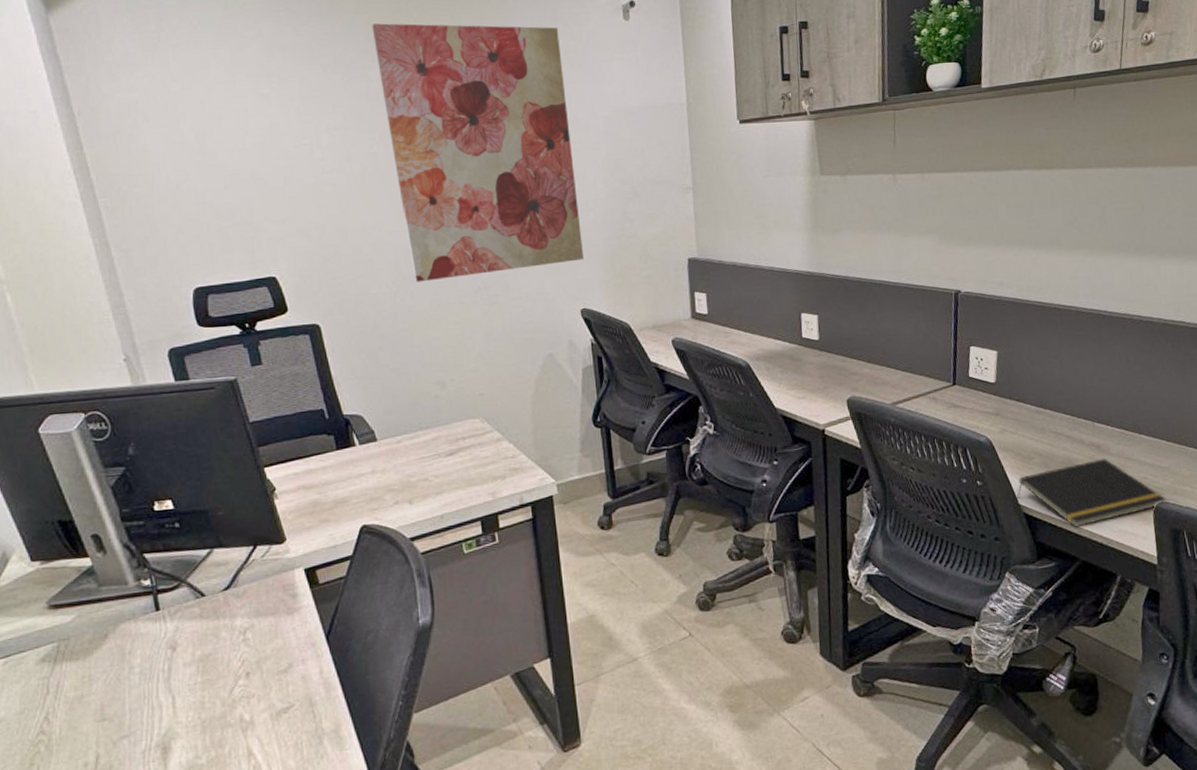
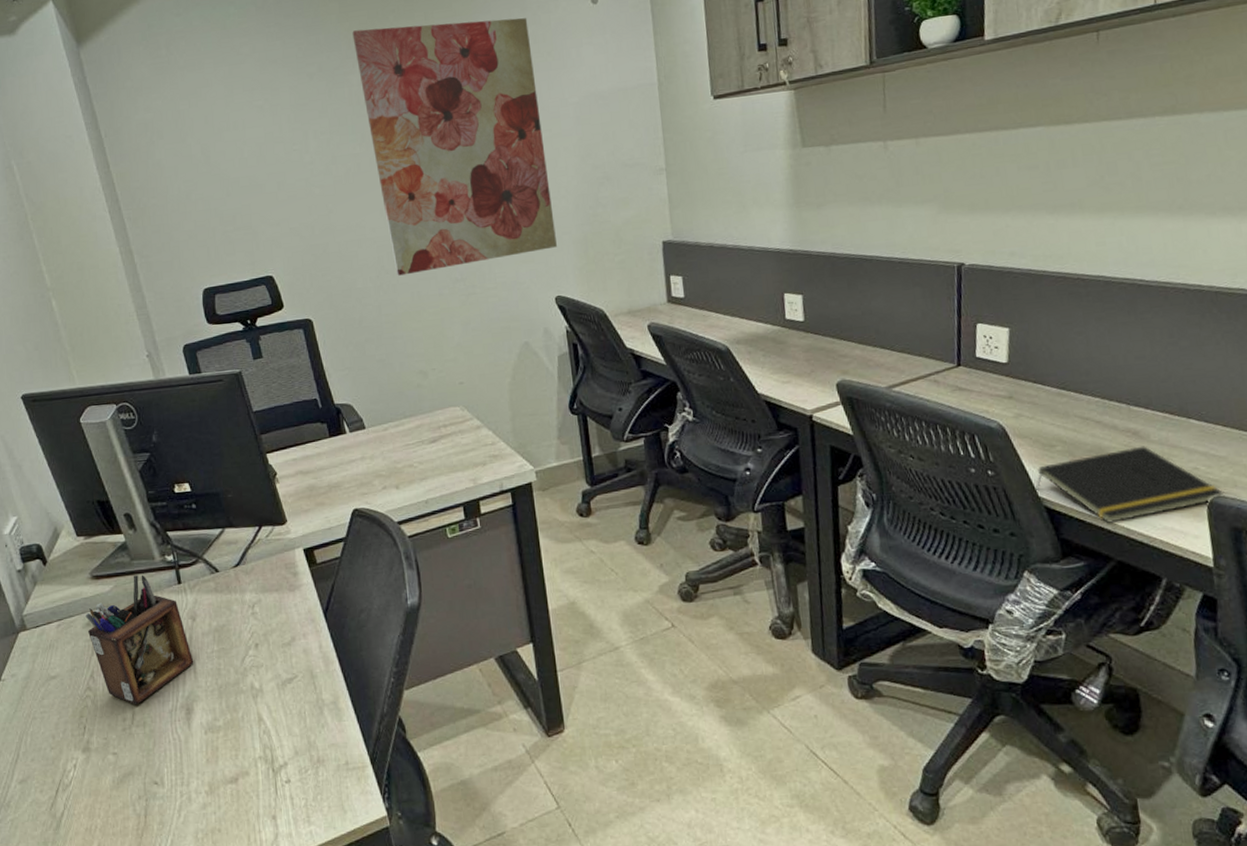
desk organizer: none [39,602,173,748] -> present [85,574,194,705]

